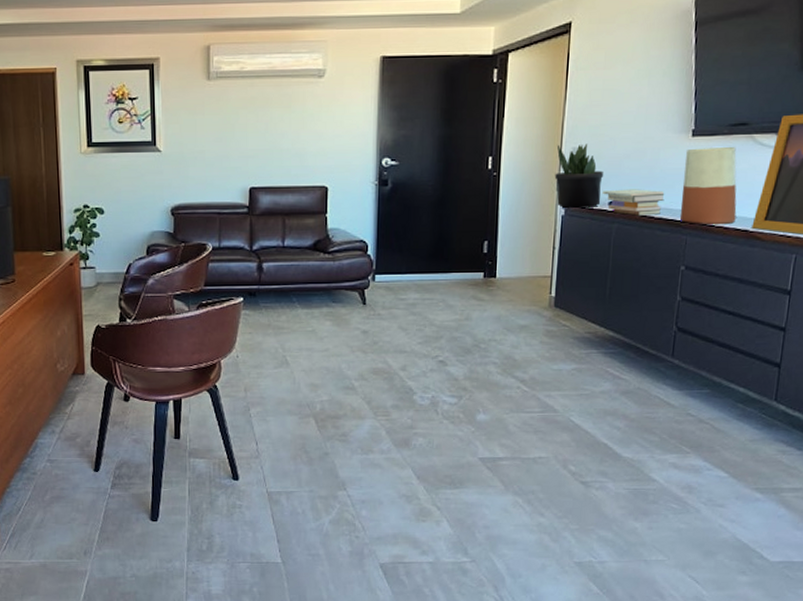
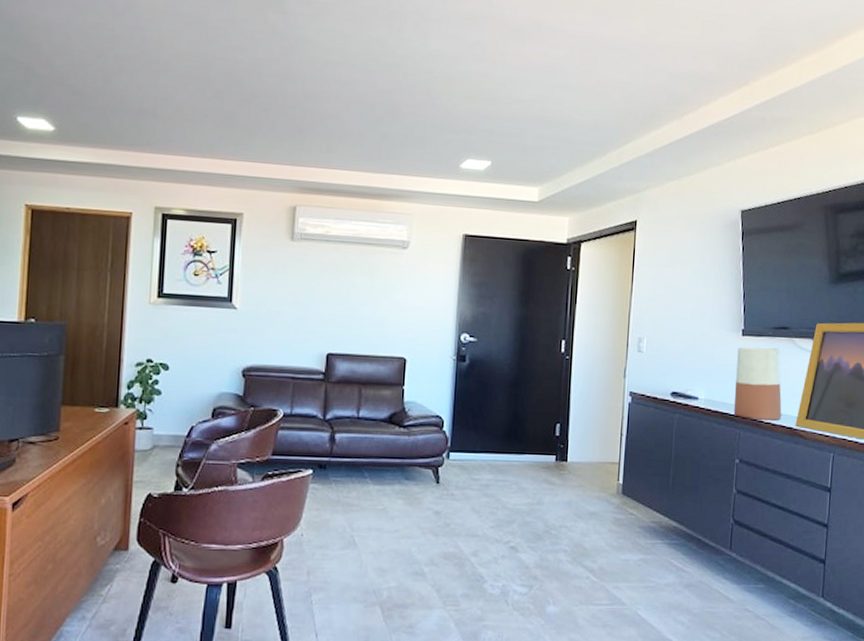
planter: present [554,143,604,209] -> none [622,334,667,398]
books: present [603,189,665,216] -> none [665,381,720,408]

